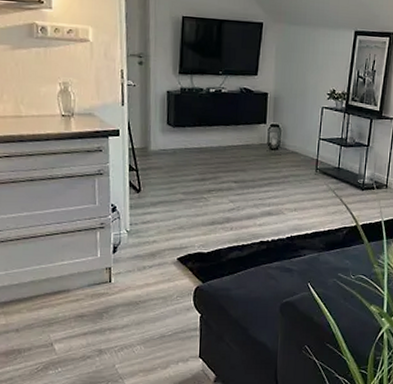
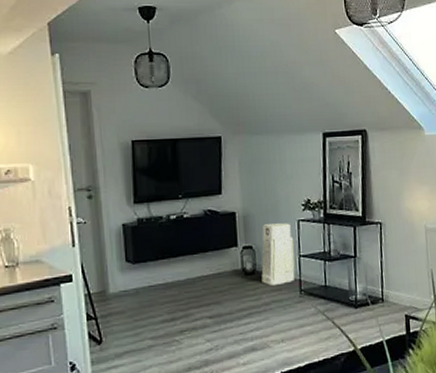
air purifier: none [284,107,317,162] -> present [261,223,296,285]

